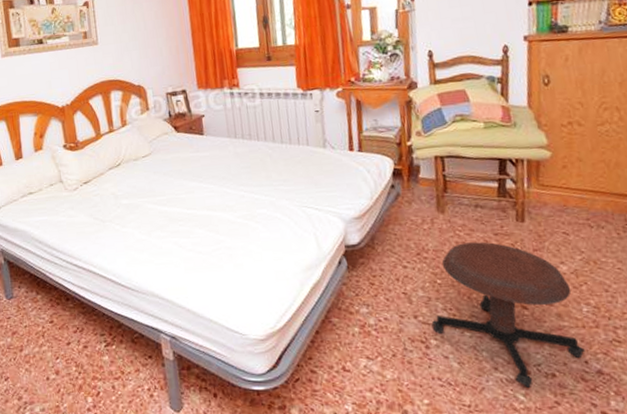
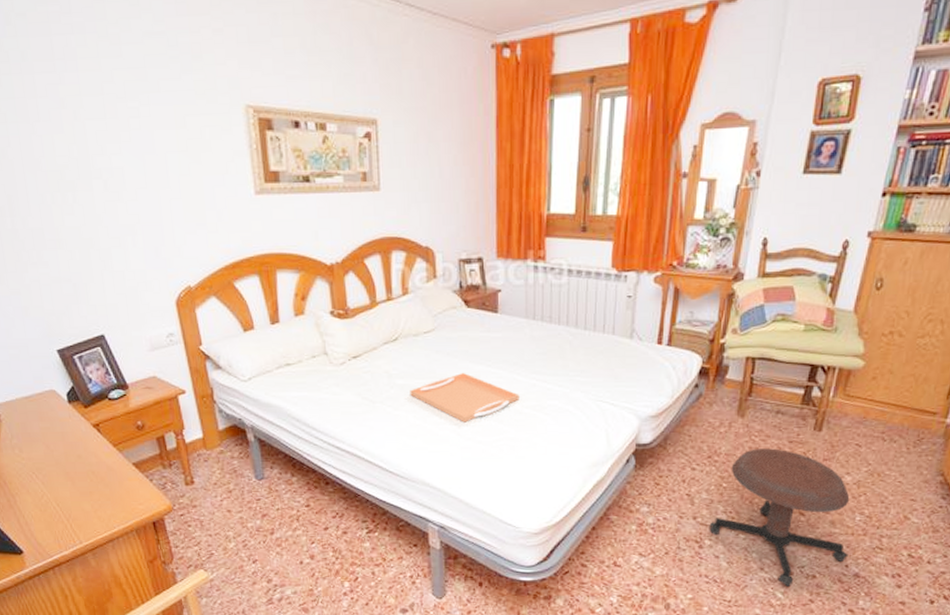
serving tray: none [134,189,231,235] -> present [410,372,519,423]

